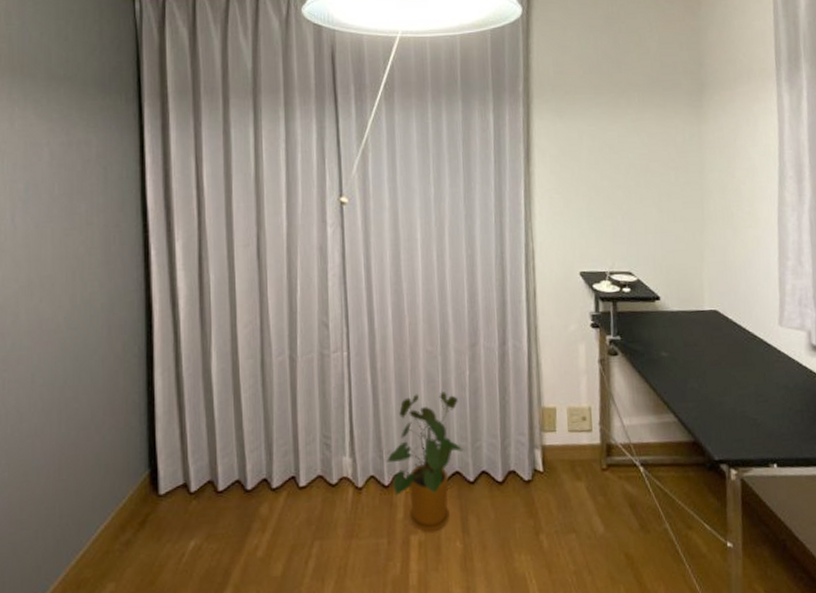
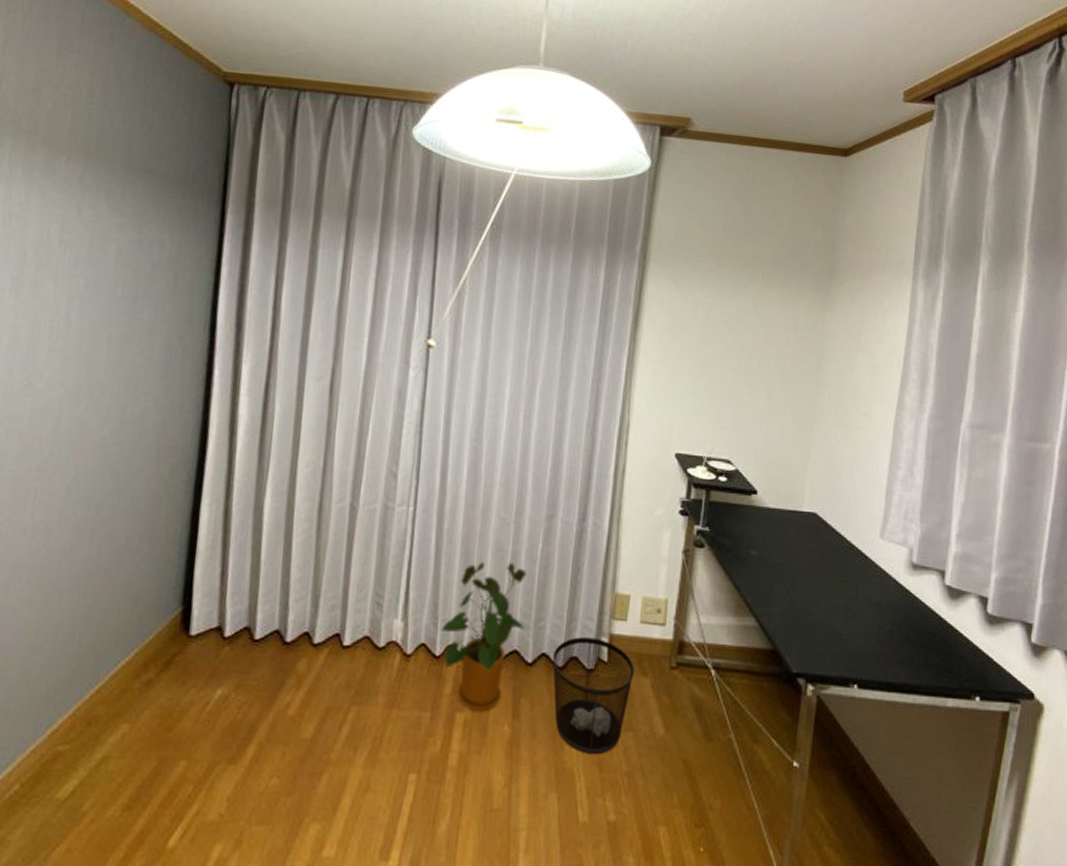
waste bin: none [491,450,570,559] -> present [552,637,635,754]

